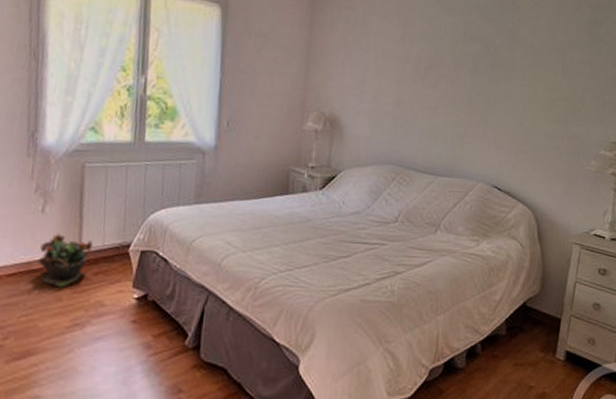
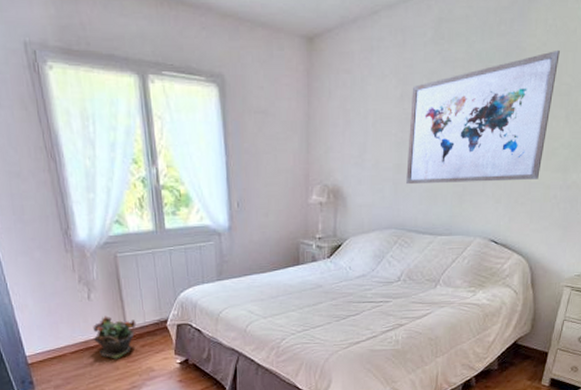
wall art: none [406,10,553,128] -> present [406,49,560,185]

